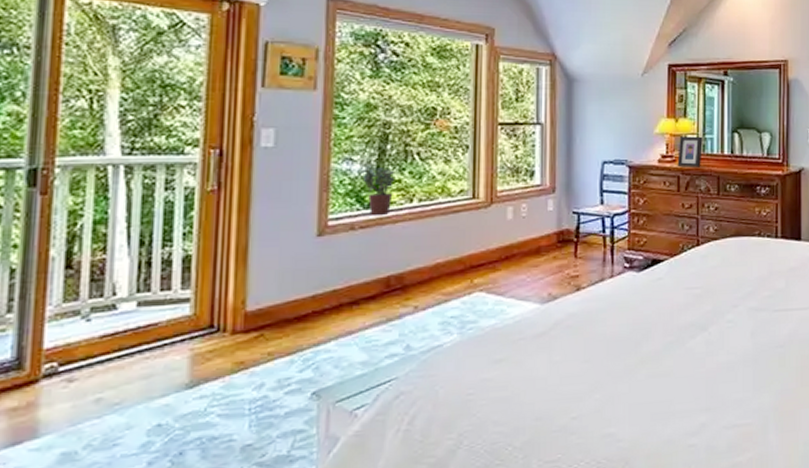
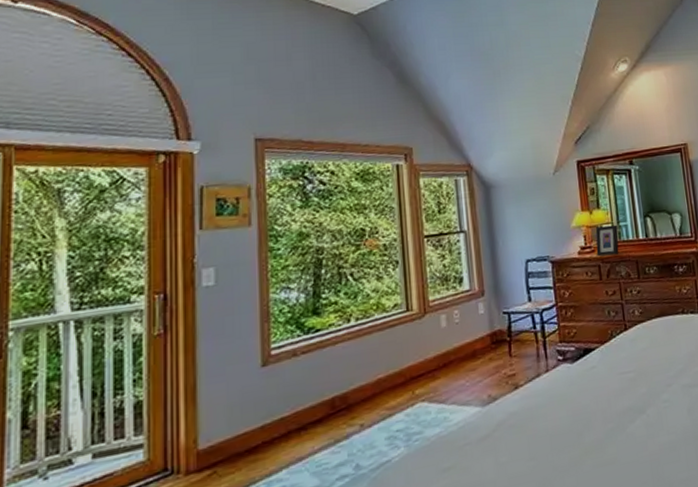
potted plant: present [359,166,396,216] -> none [297,292,332,341]

